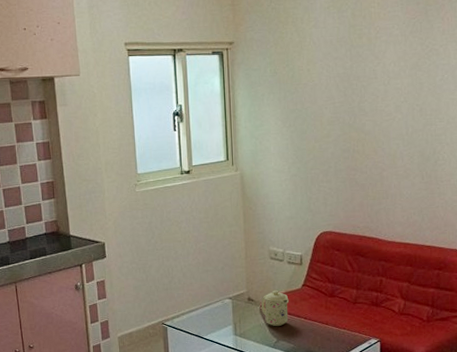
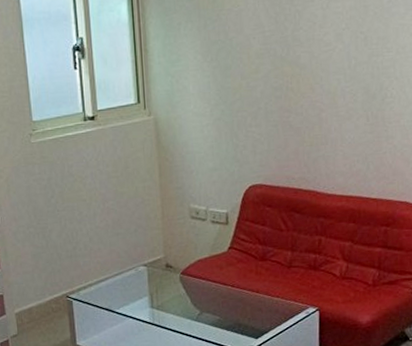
mug: present [261,290,289,326] -> none [181,254,214,296]

